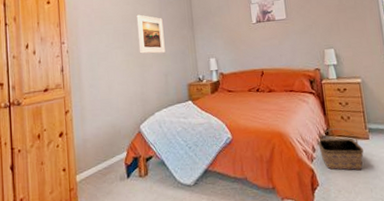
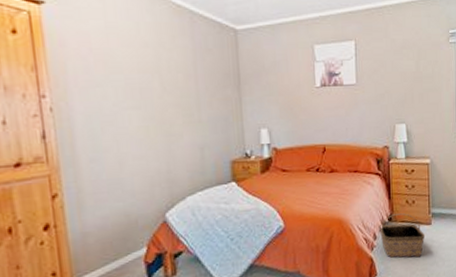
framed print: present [136,14,165,54] -> none [159,63,201,119]

